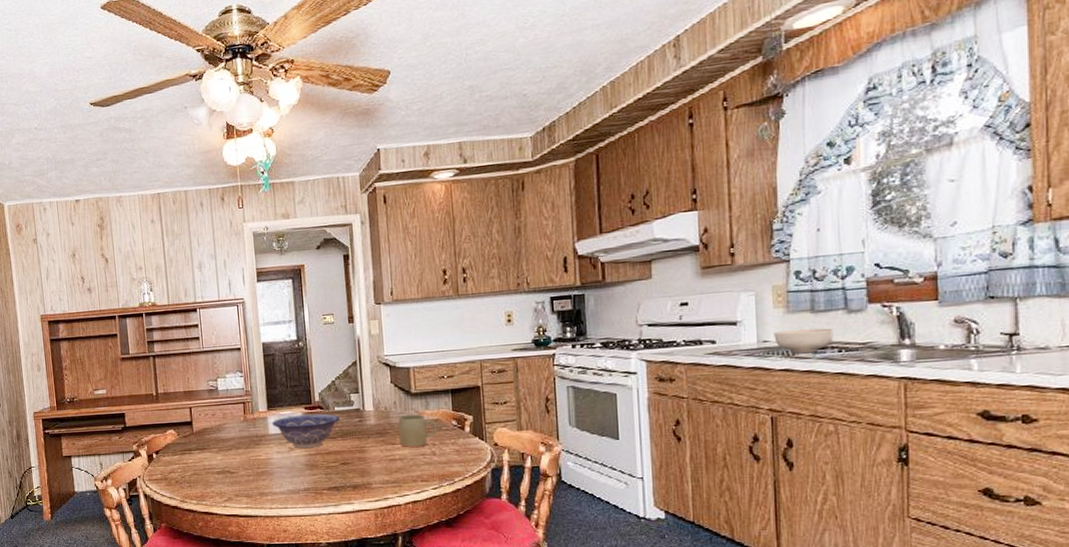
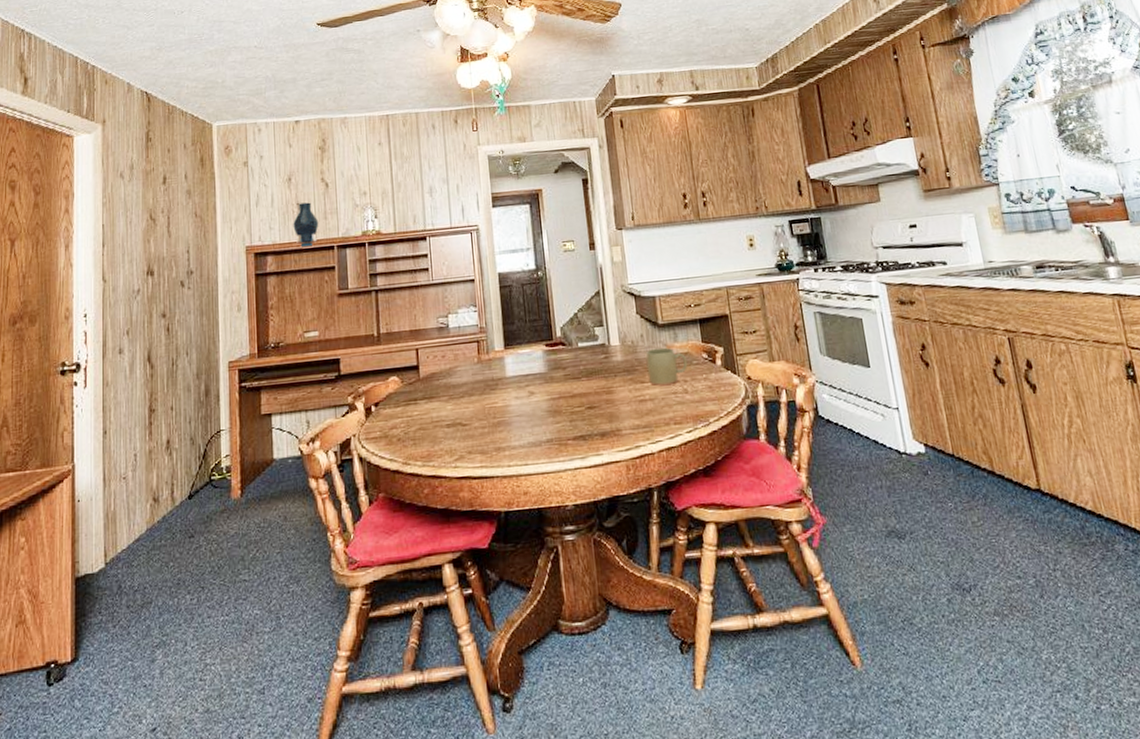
vase: none [79,276,102,317] -> present [293,202,319,248]
decorative bowl: present [271,413,340,449] -> none [509,350,584,393]
bowl: present [774,328,834,354] -> none [996,247,1049,273]

